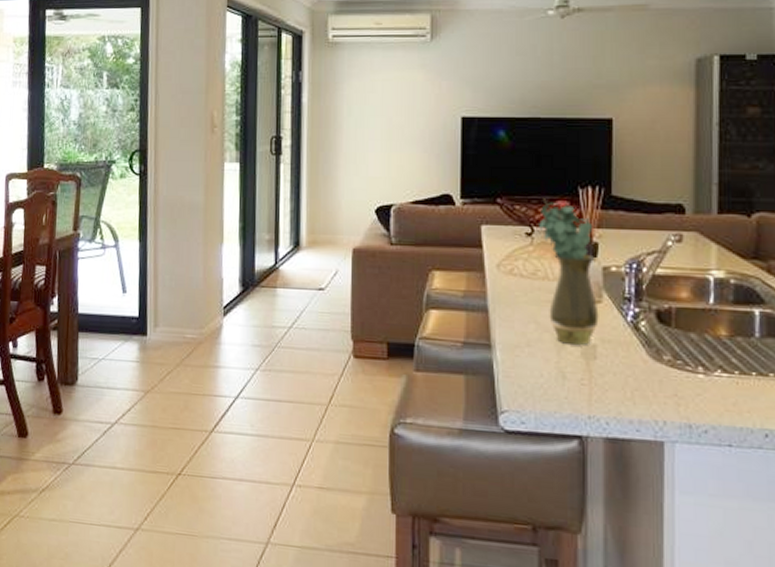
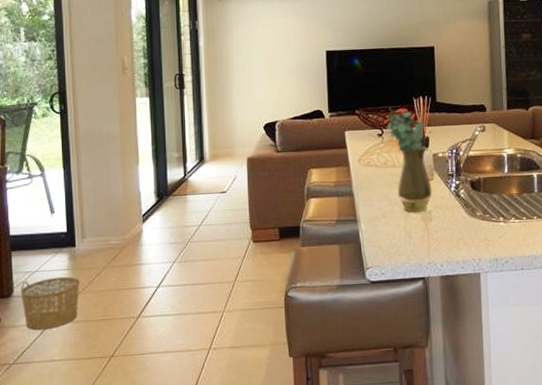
basket: none [85,368,149,430] -> present [20,276,80,331]

